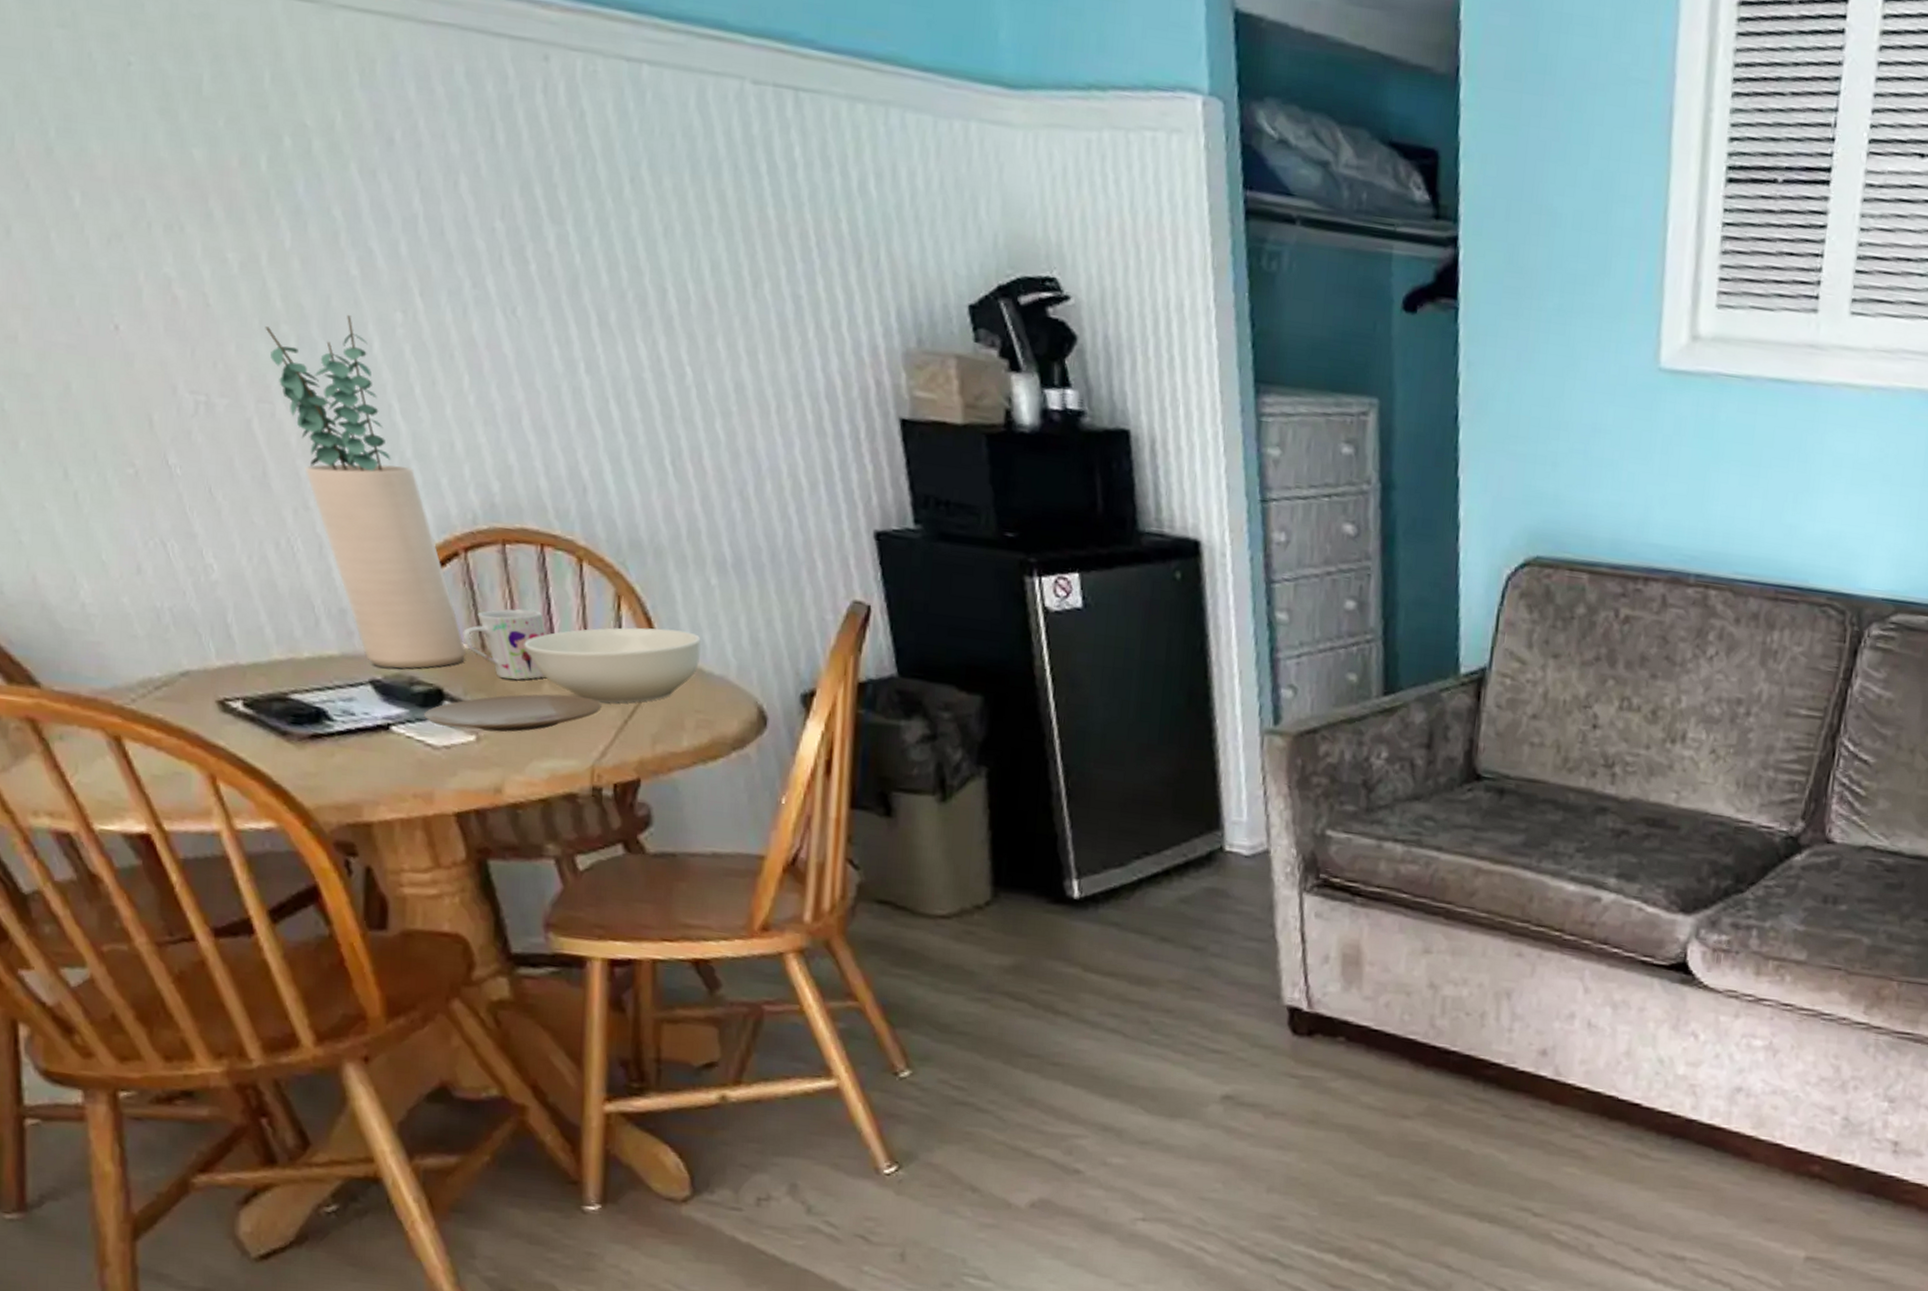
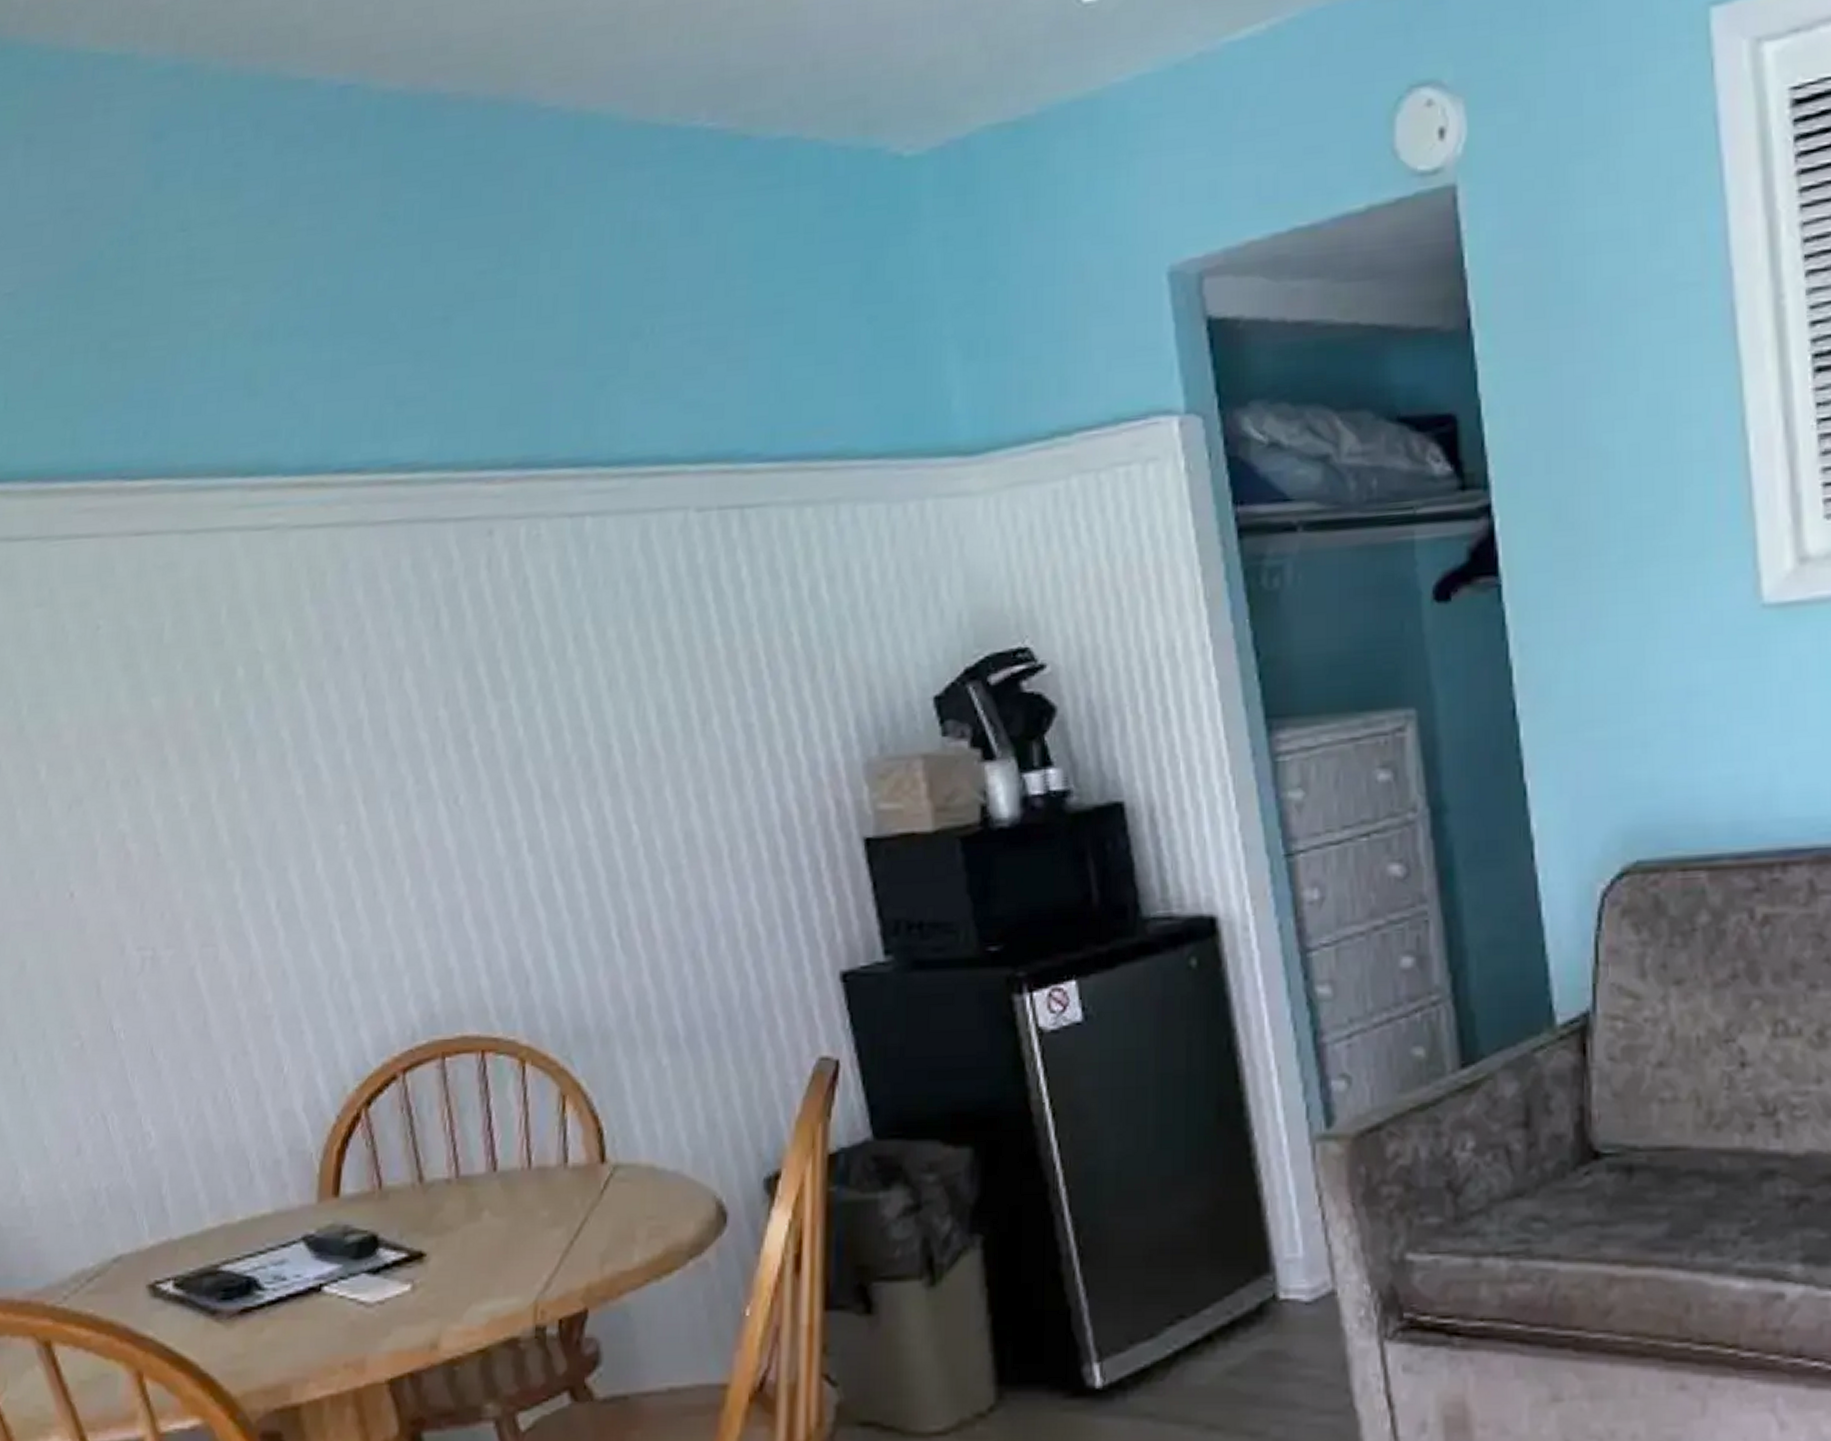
vase: present [265,315,466,669] -> none [212,838,402,1221]
plate: present [424,694,602,732] -> none [358,1219,546,1278]
mug: present [463,609,546,680] -> none [399,1127,487,1213]
bowl: present [524,627,701,703] -> none [463,1125,653,1224]

